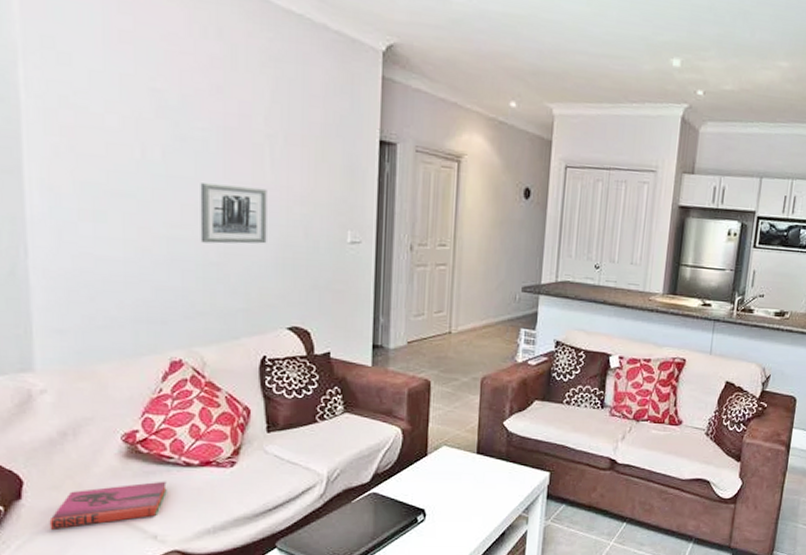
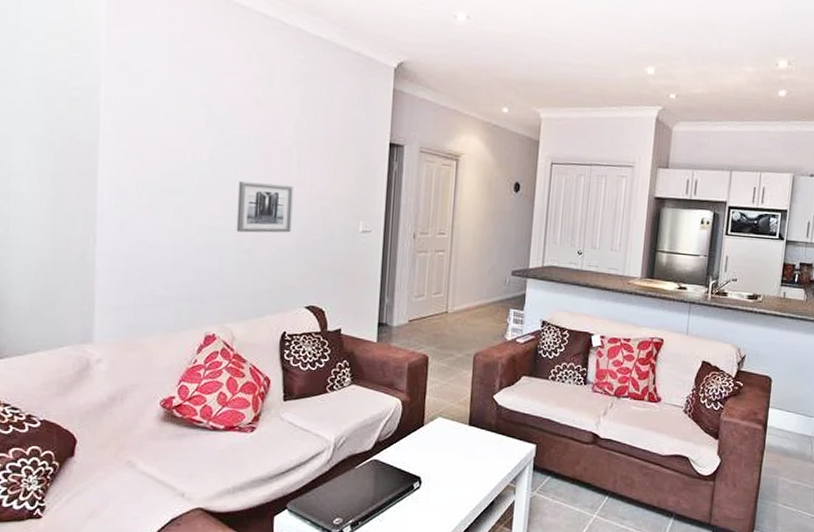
hardback book: present [49,481,167,529] -> none [95,443,196,485]

